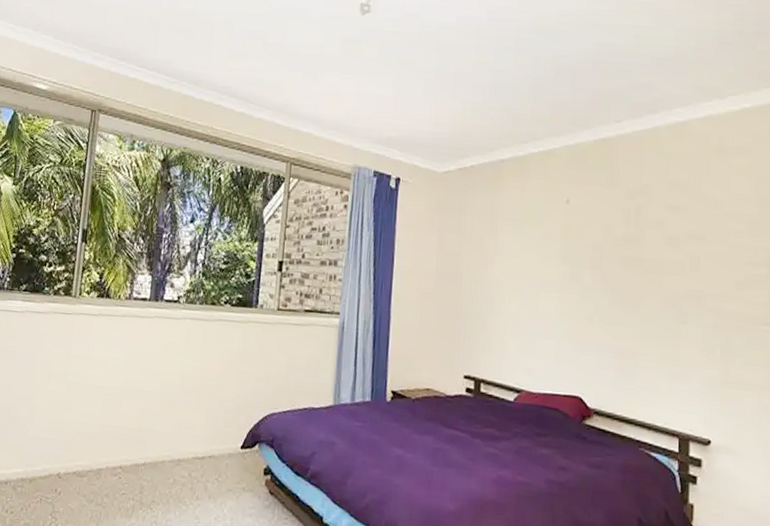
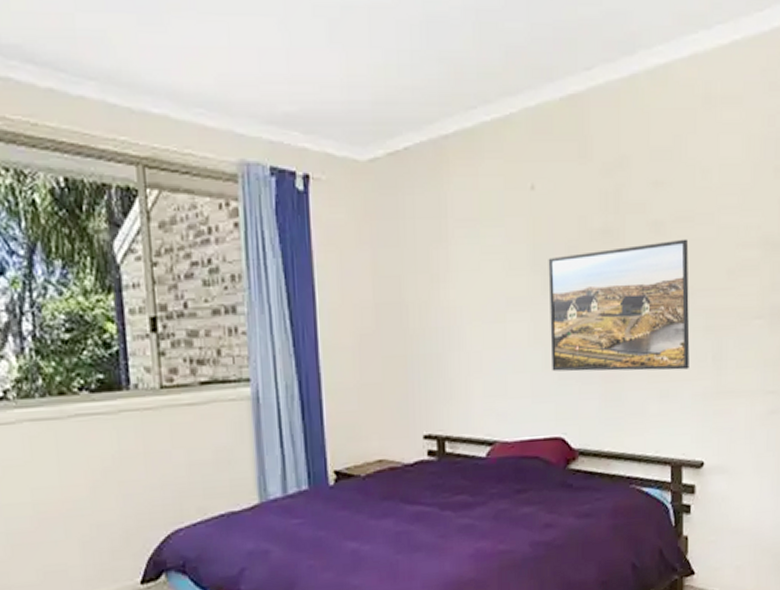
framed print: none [574,252,701,358] -> present [548,239,690,372]

